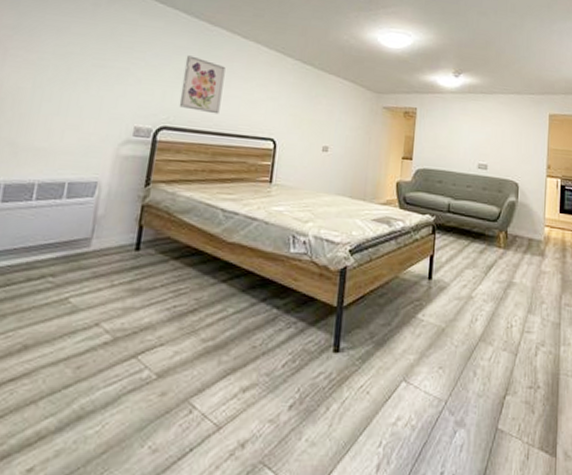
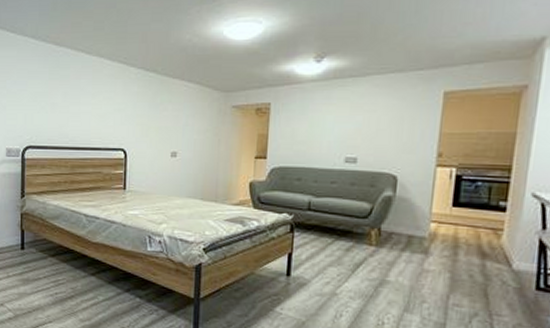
wall art: present [179,55,226,115] -> none [38,79,74,131]

